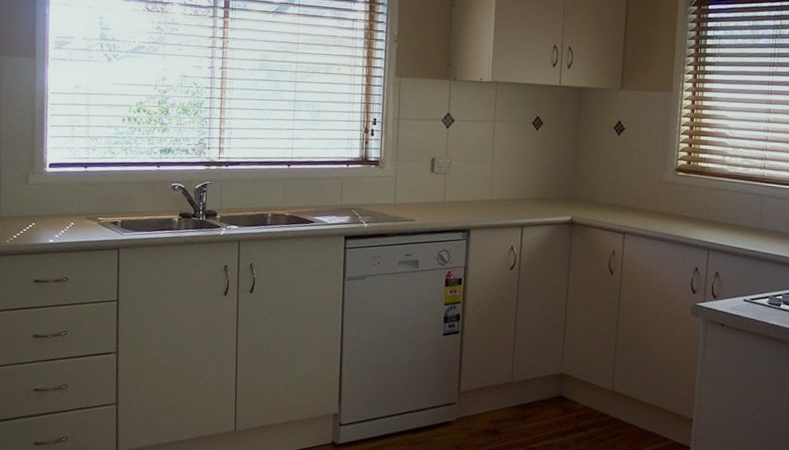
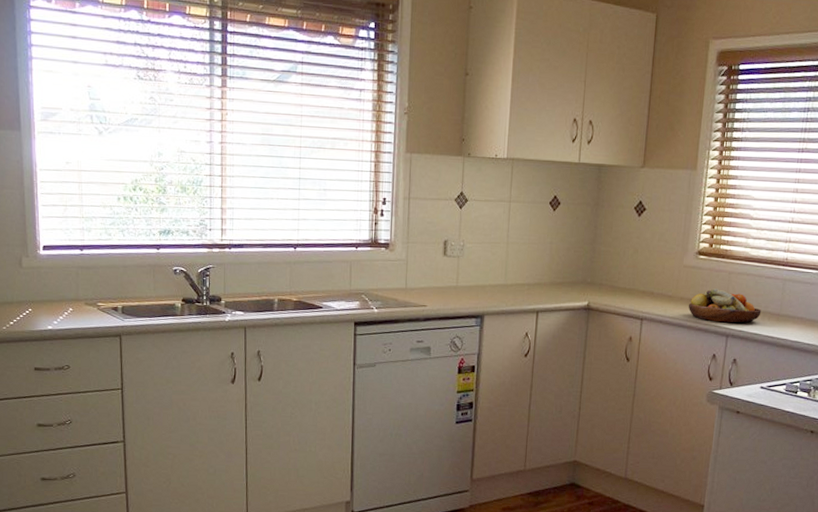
fruit bowl: none [669,204,741,237] -> present [688,288,762,323]

